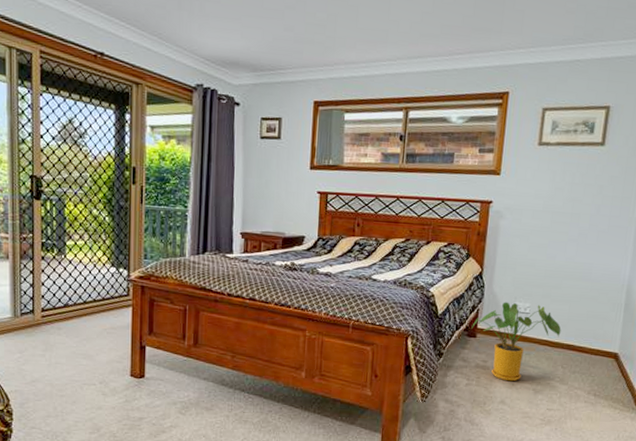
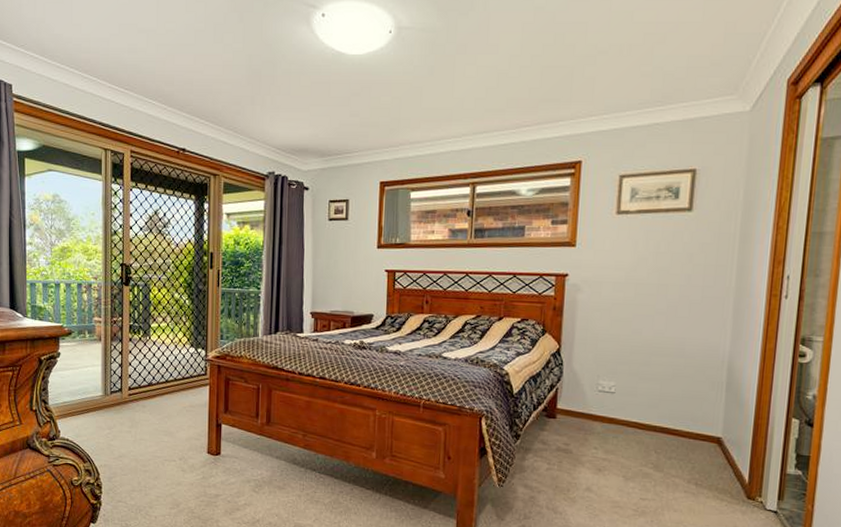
house plant: present [471,302,561,382] -> none [550,380,653,467]

